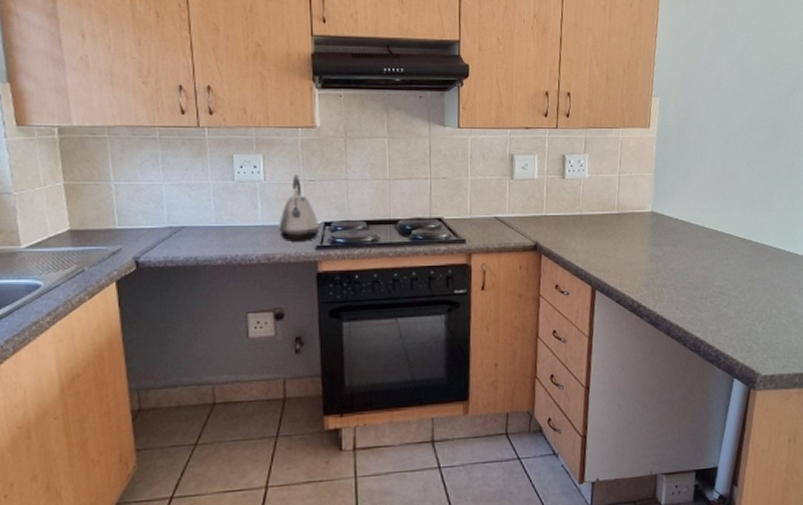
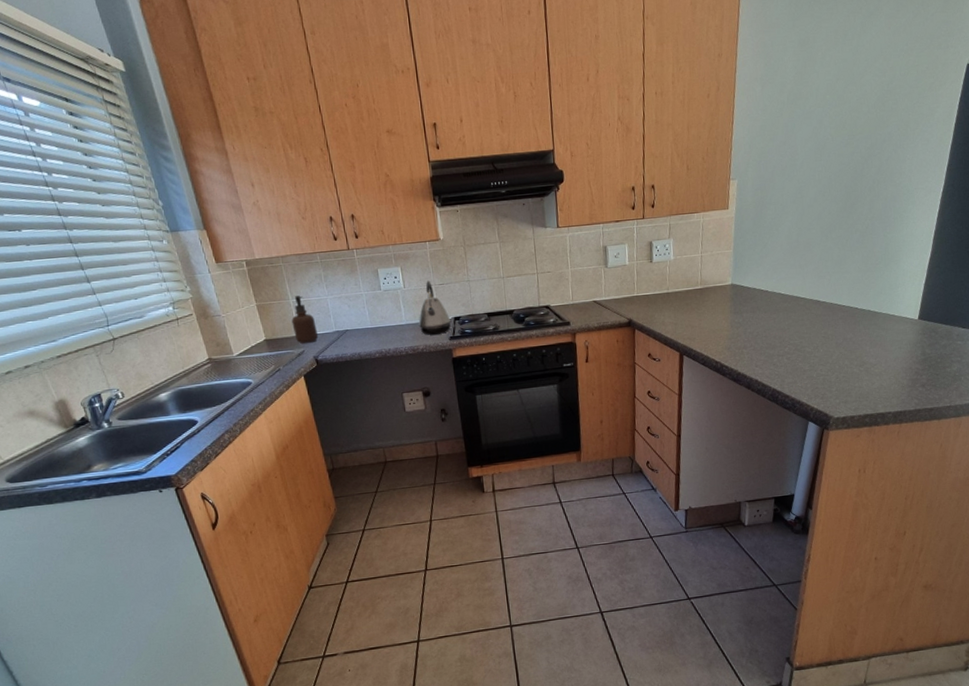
soap dispenser: none [109,178,144,239] -> present [291,296,319,344]

